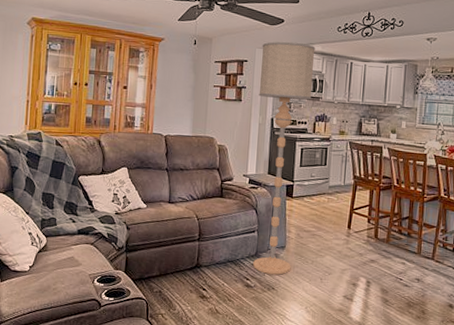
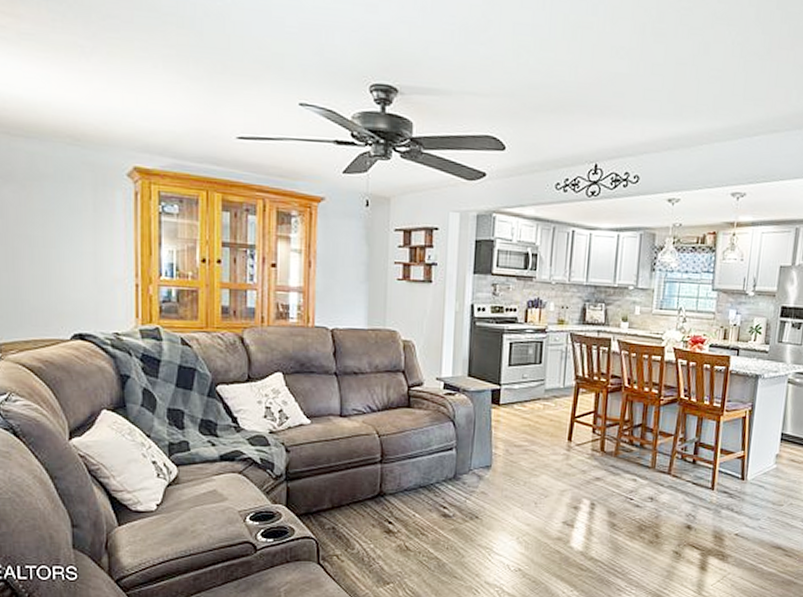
floor lamp: present [253,41,316,275] -> none [451,202,527,500]

